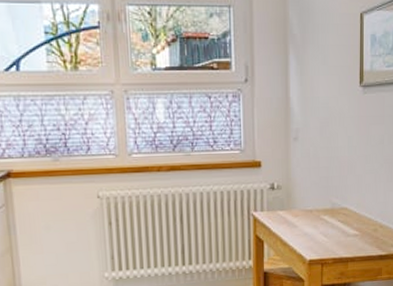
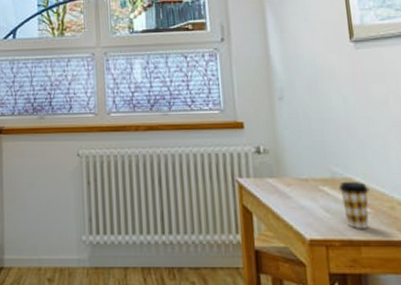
coffee cup: none [336,210,360,249] -> present [338,181,369,229]

